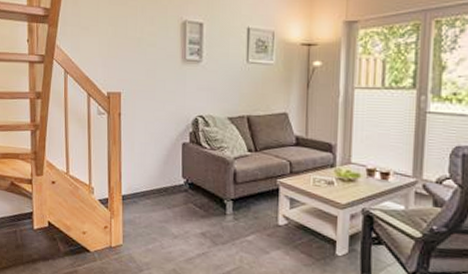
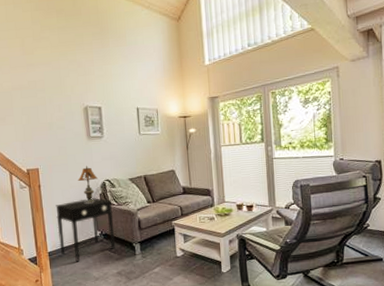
side table: none [135,135,204,212] -> present [55,197,116,262]
table lamp: none [165,95,189,142] -> present [78,165,98,203]

